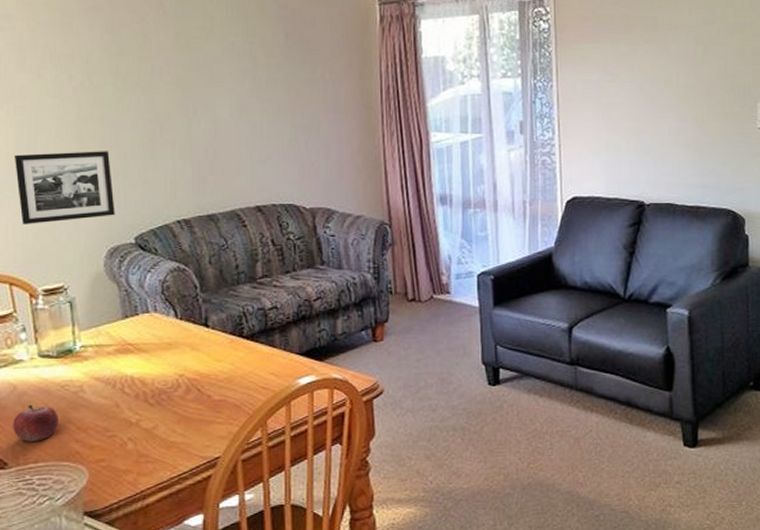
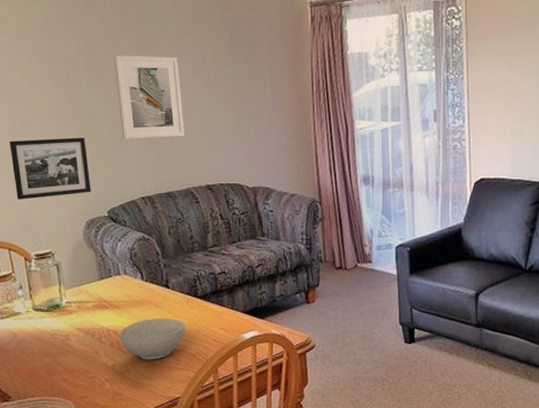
fruit: present [13,404,59,442] -> none [14,349,50,380]
bowl: none [145,362,228,413] -> present [118,317,185,360]
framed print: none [146,57,231,154] -> present [114,56,185,140]

